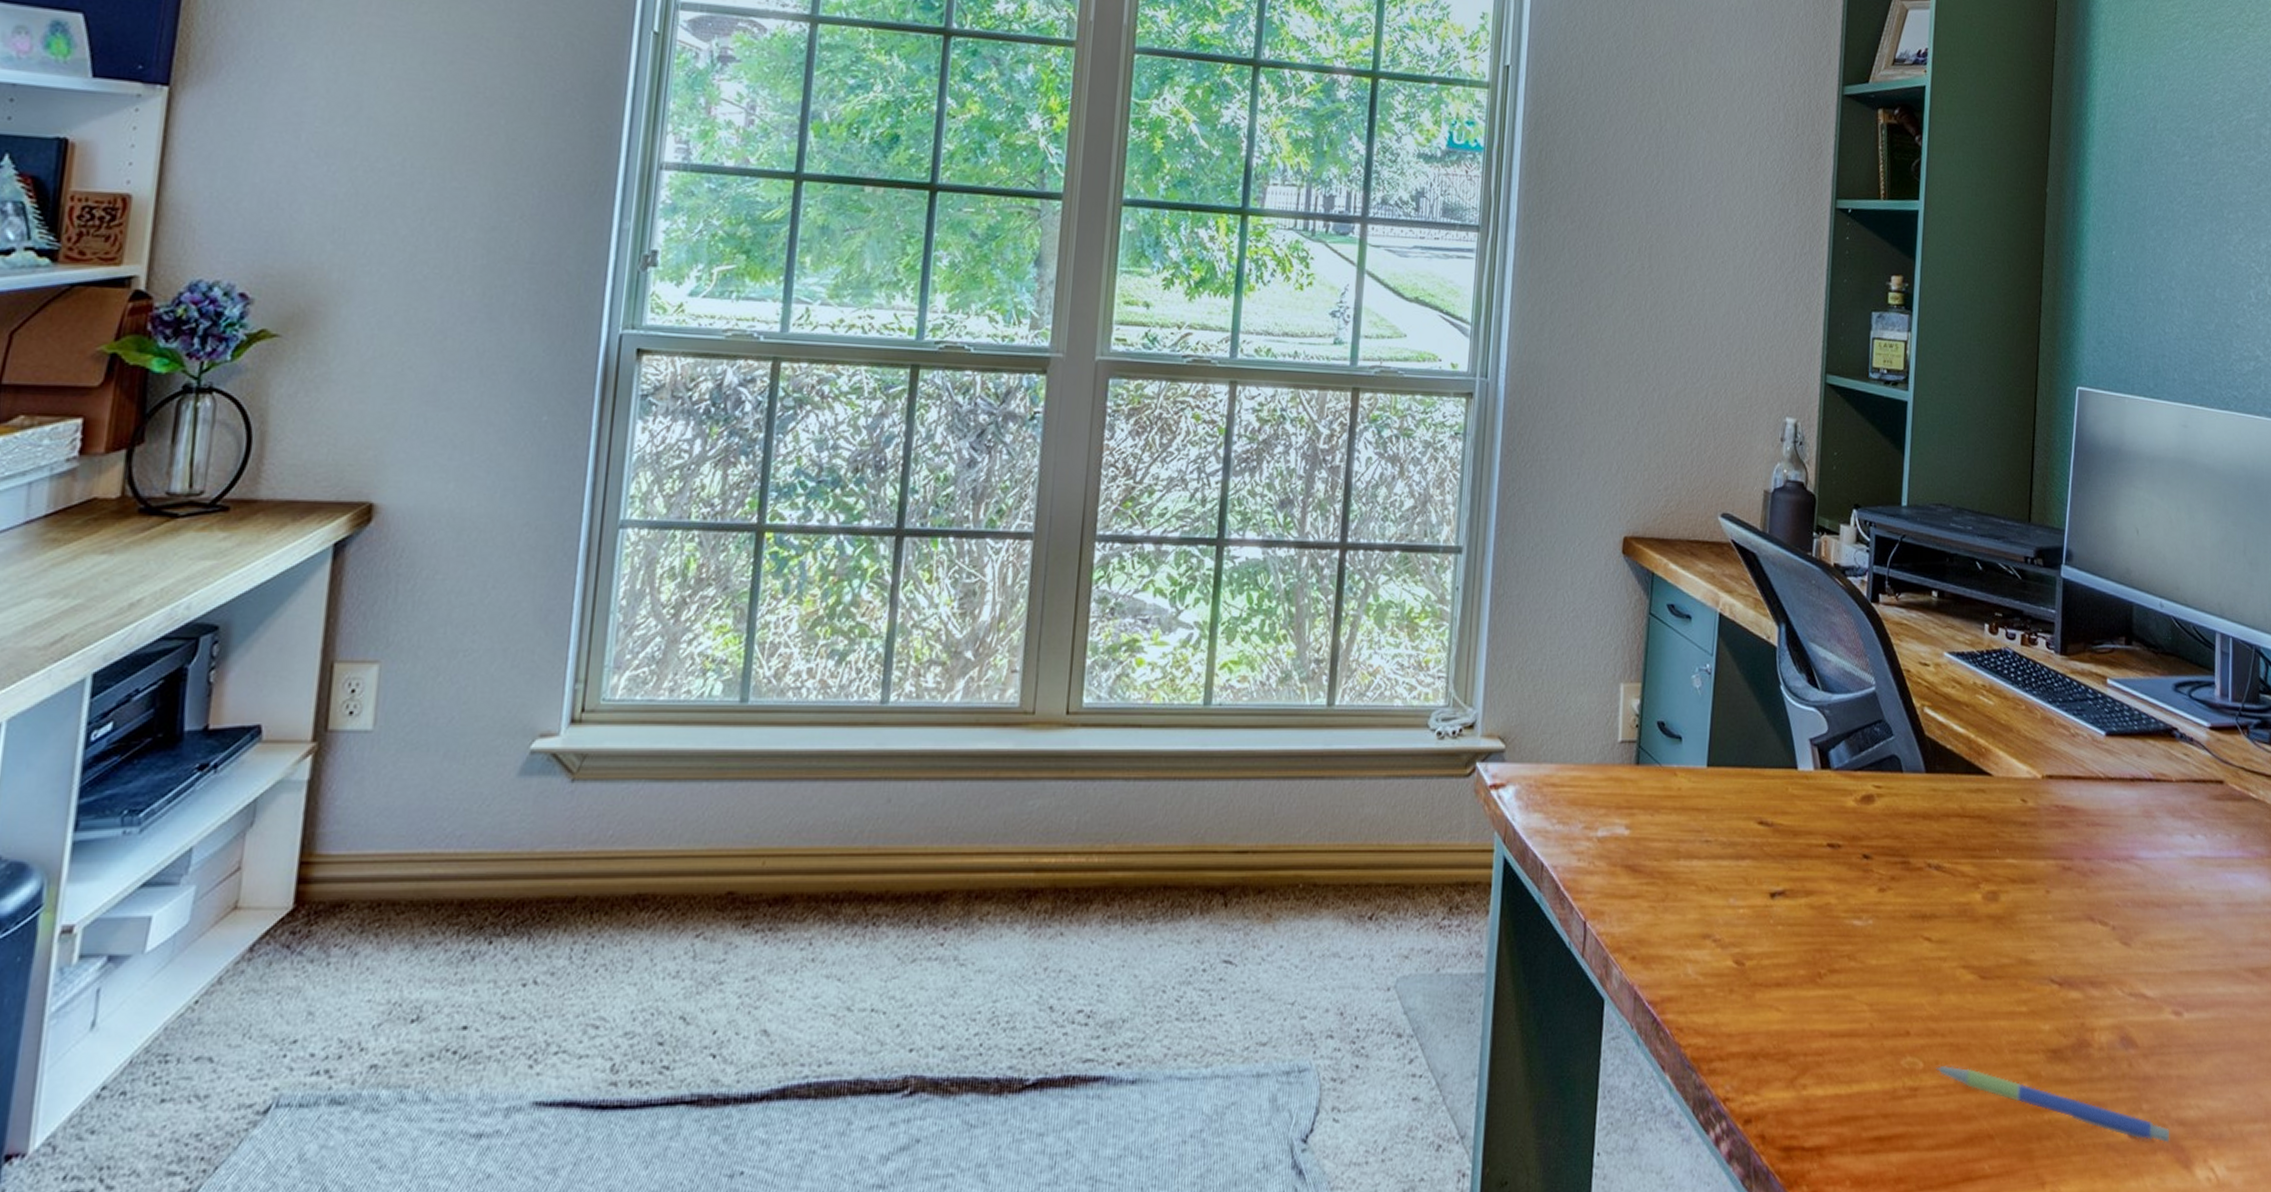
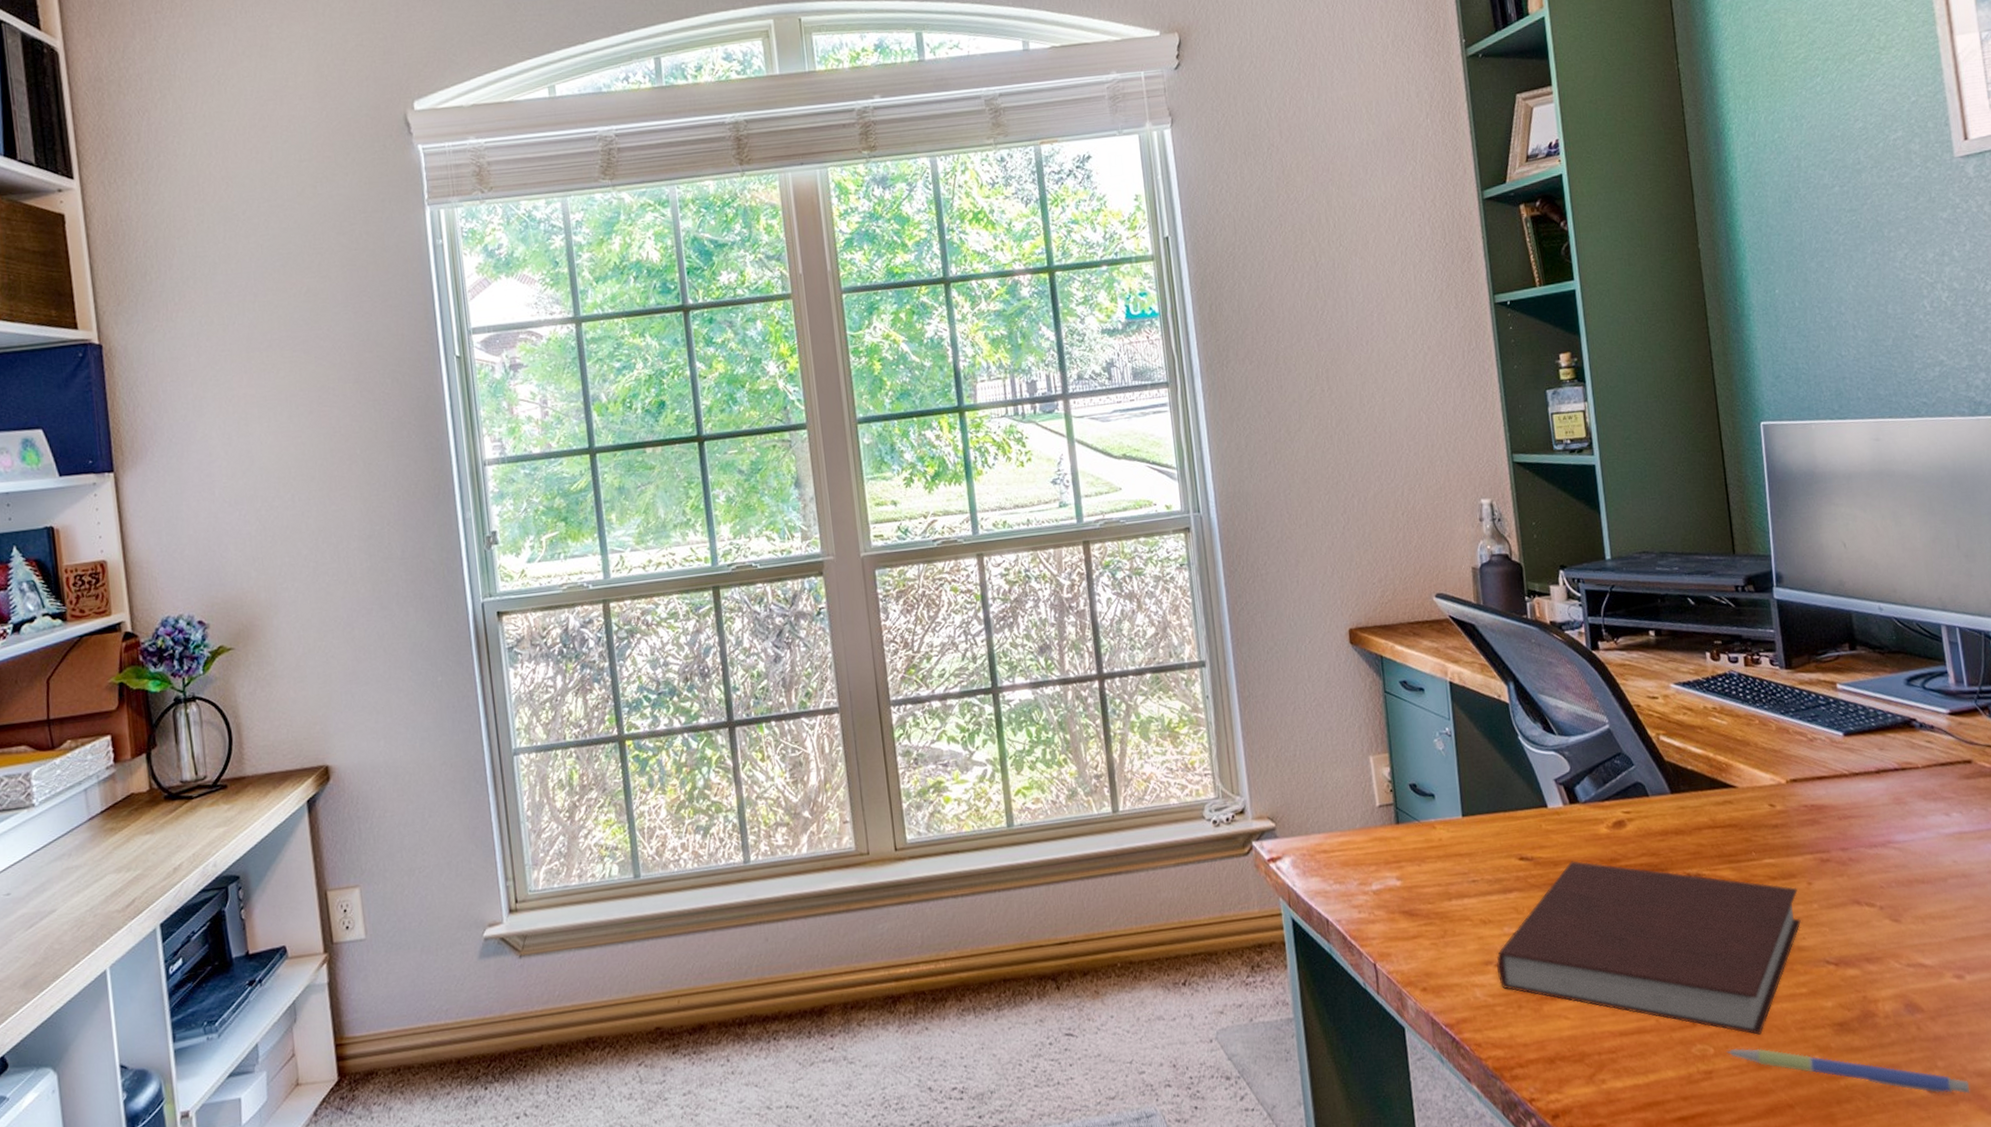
notebook: none [1713,833,2035,1053] -> present [1496,861,1801,1035]

